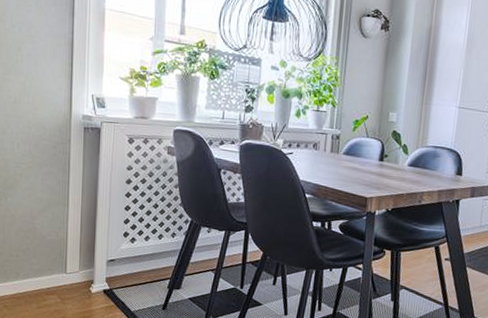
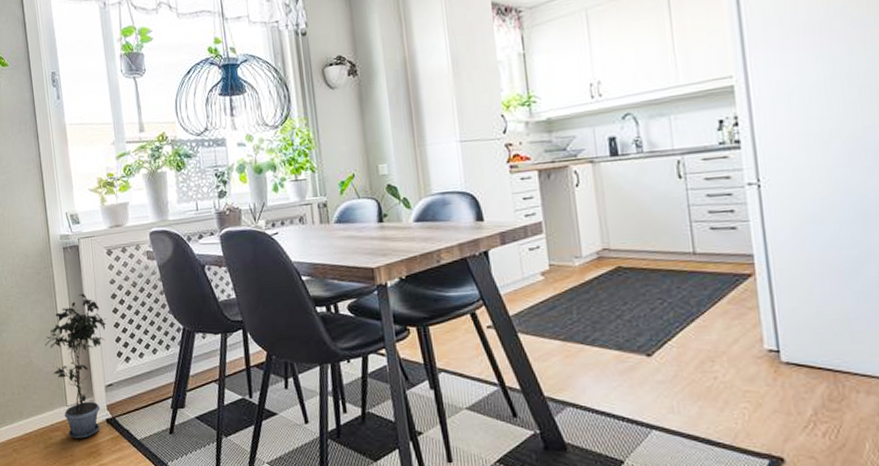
potted plant: none [50,173,119,304] -> present [44,293,107,439]

